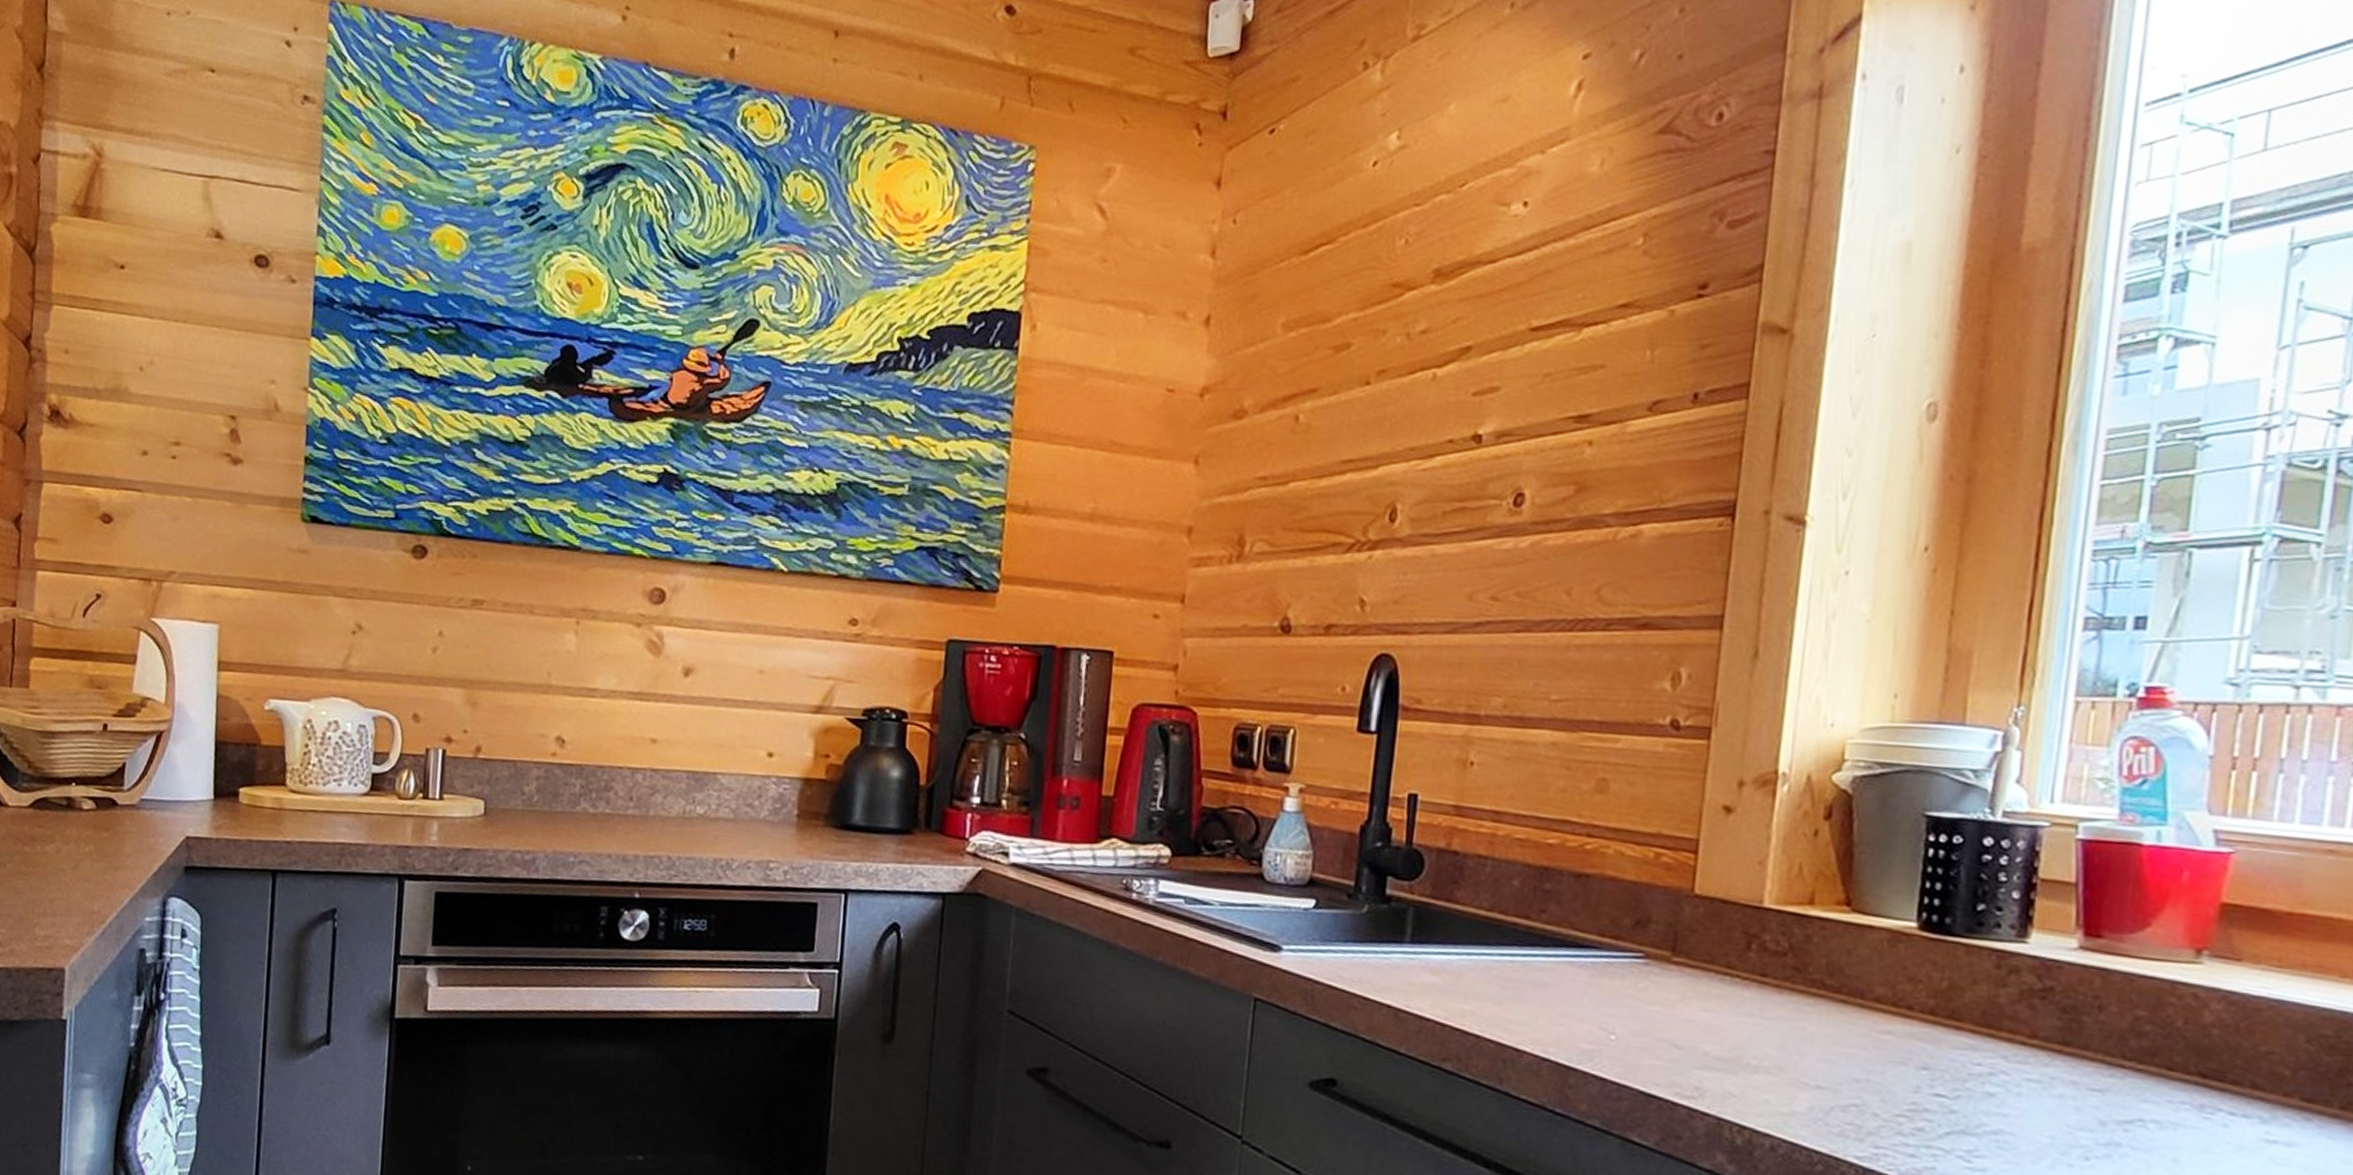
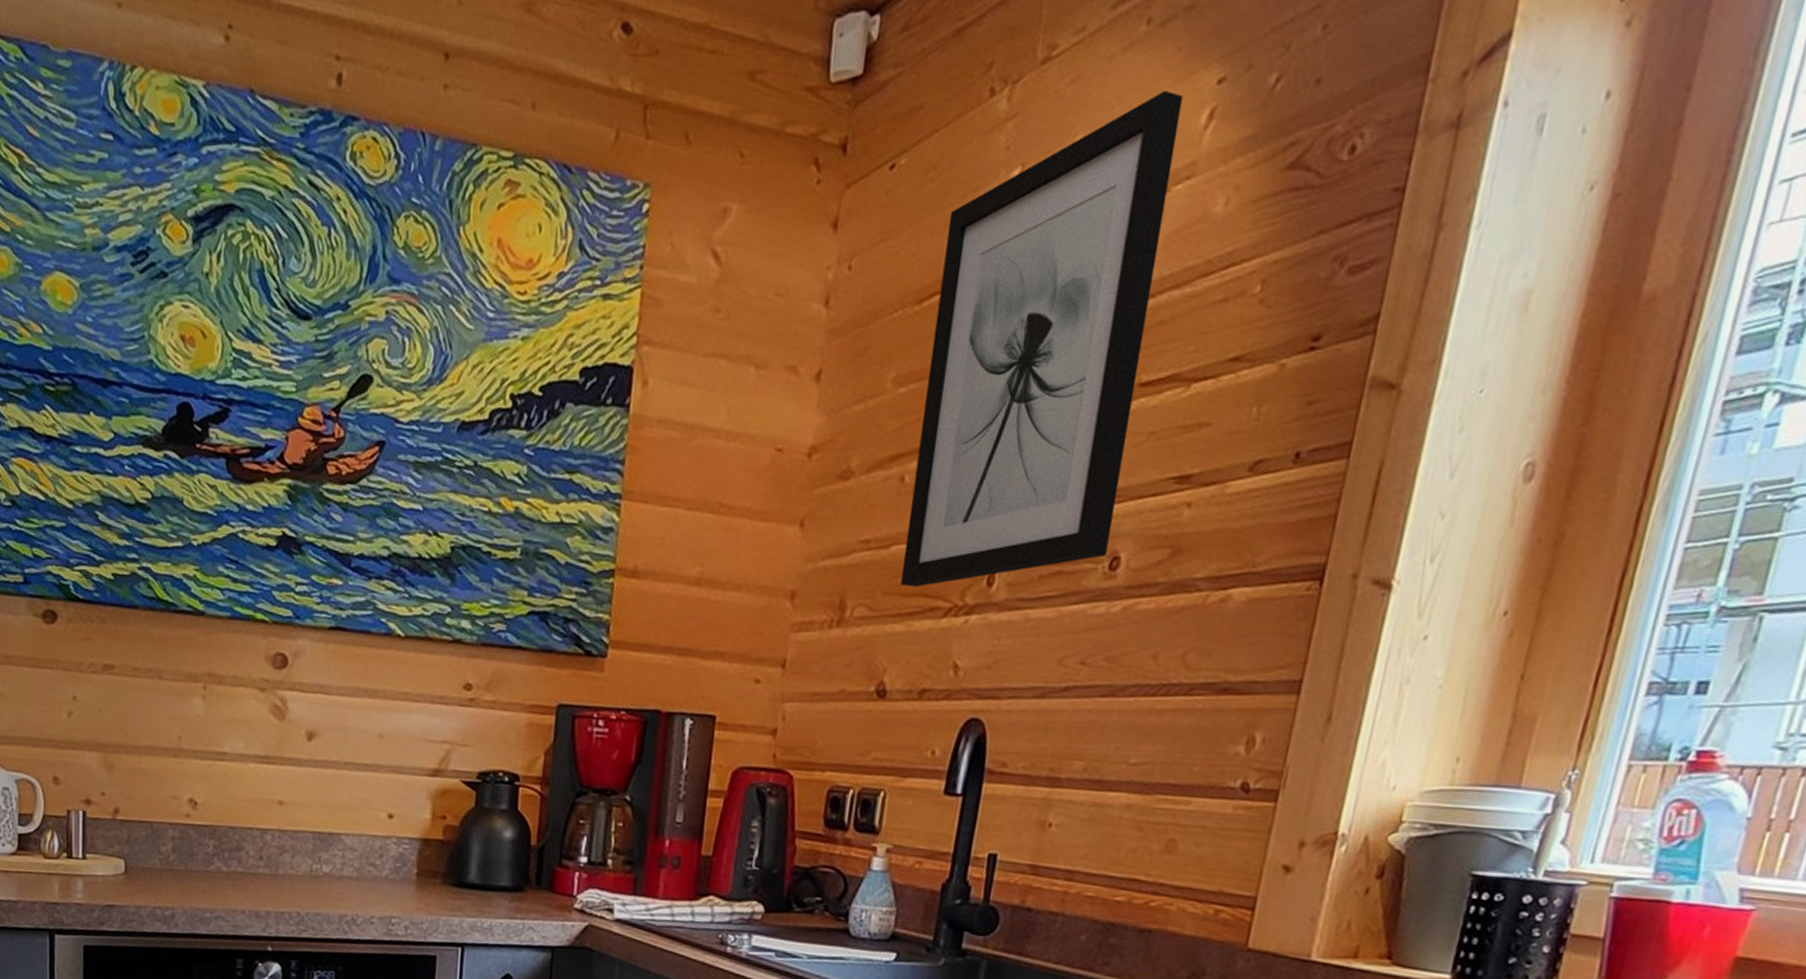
wall art: none [1300,64,1551,523] -> present [901,90,1184,588]

